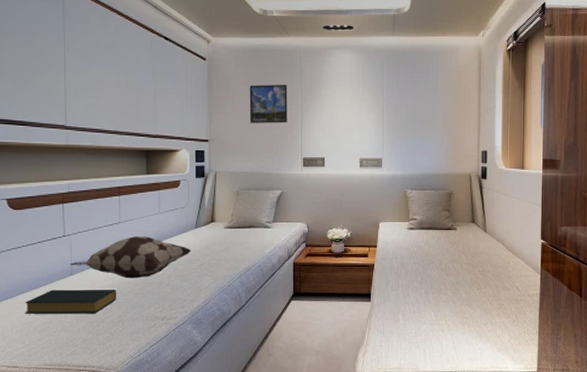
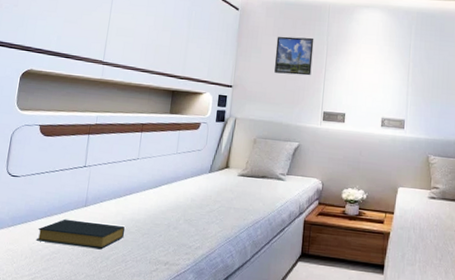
decorative pillow: present [69,236,191,279] -> none [85,174,202,218]

